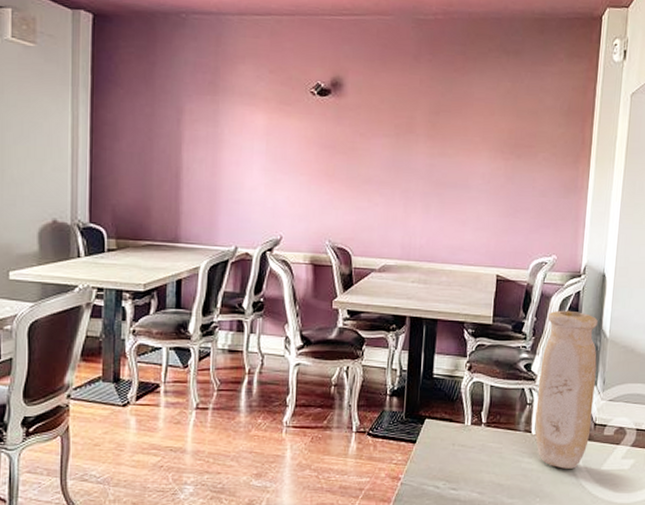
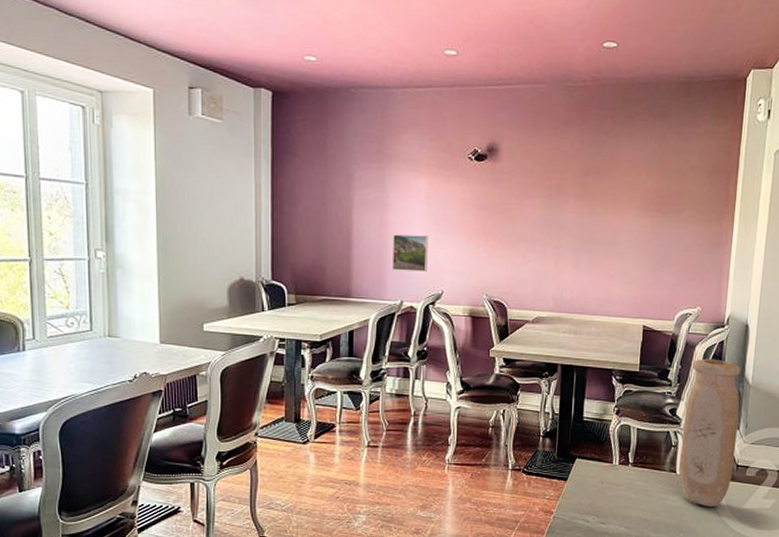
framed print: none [226,174,266,215] -> present [393,234,428,272]

